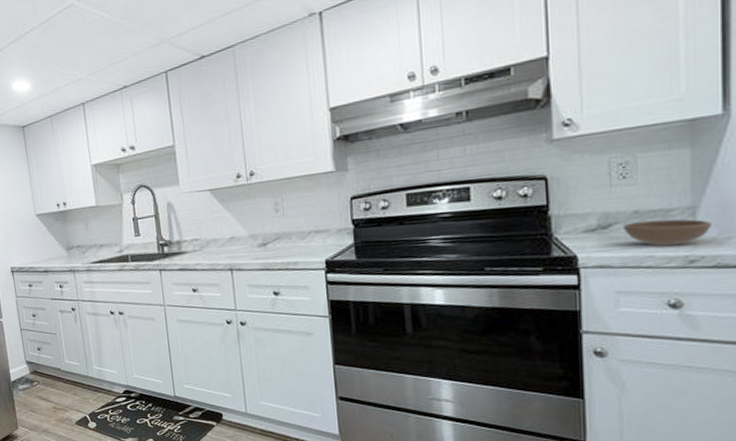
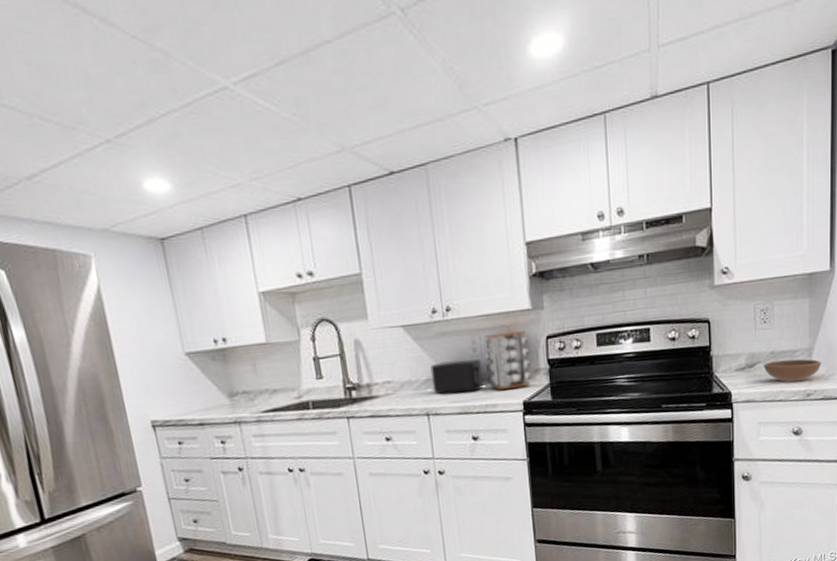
toaster: none [234,219,286,251] -> present [430,358,484,394]
spice rack: none [286,185,334,249] -> present [484,323,531,390]

